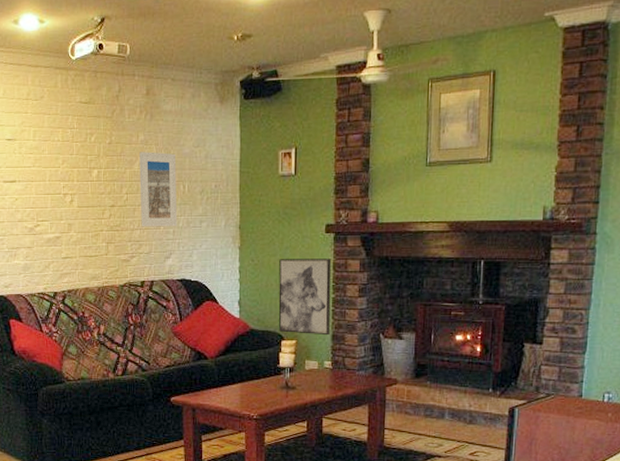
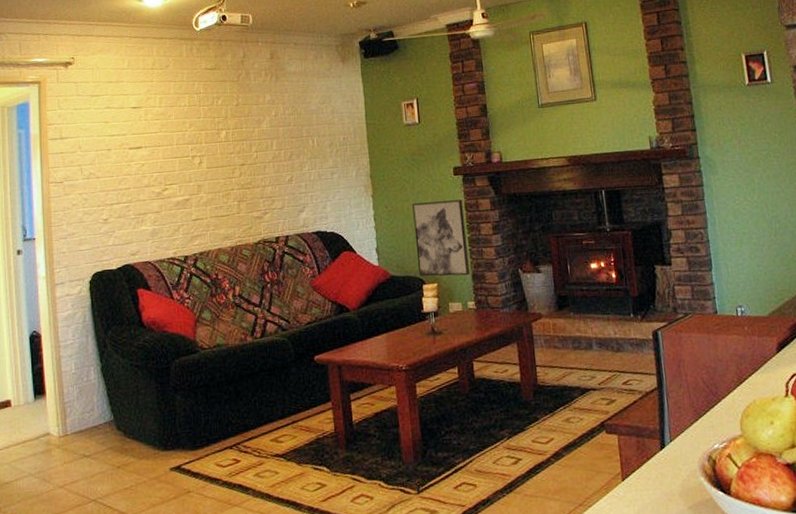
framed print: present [139,152,178,227] -> none [267,110,309,183]

